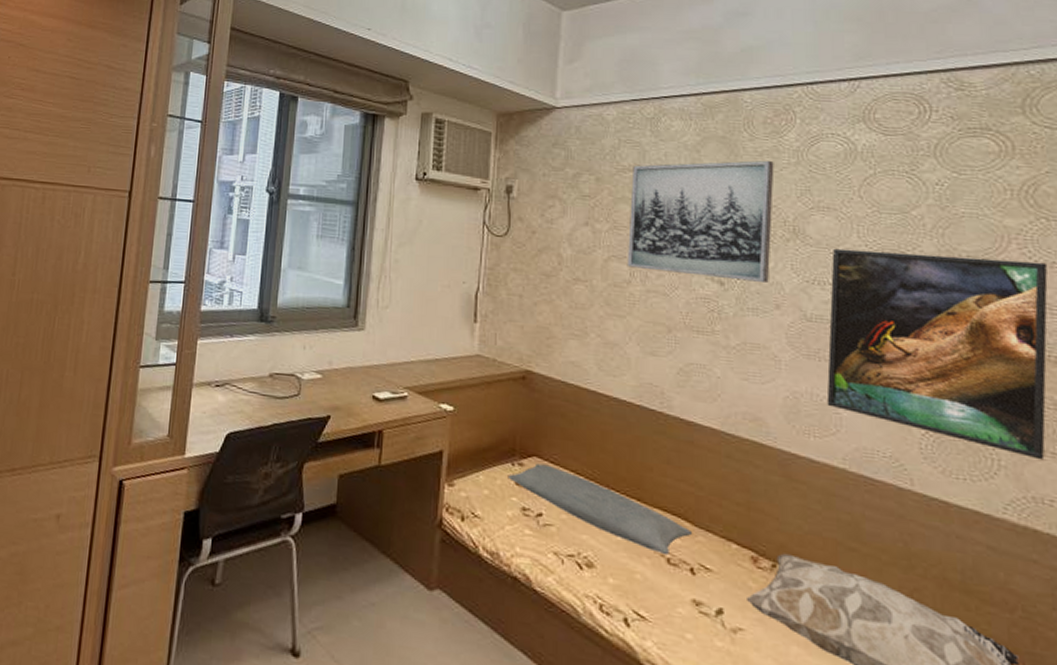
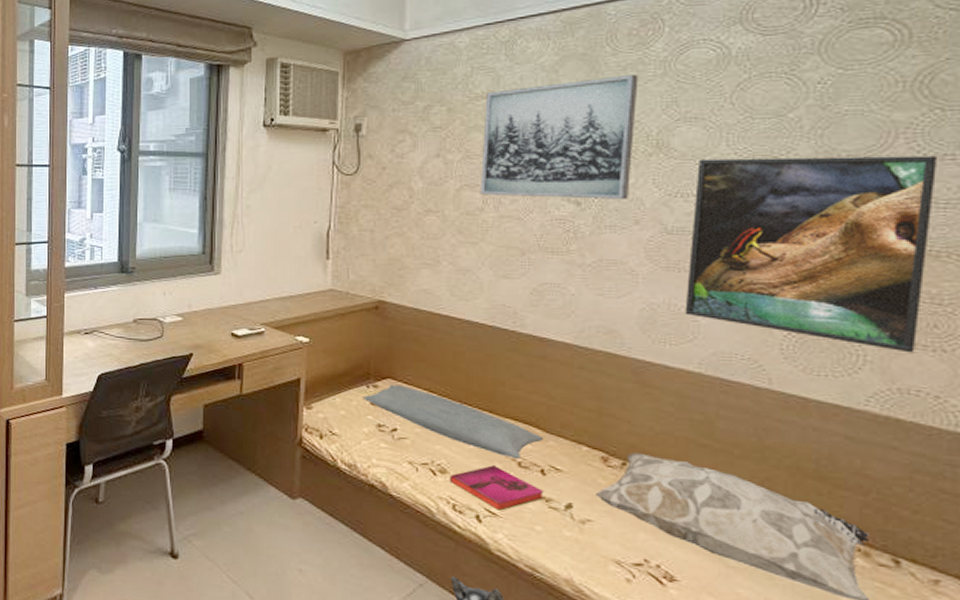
hardback book: none [597,560,694,614] -> present [450,465,544,511]

